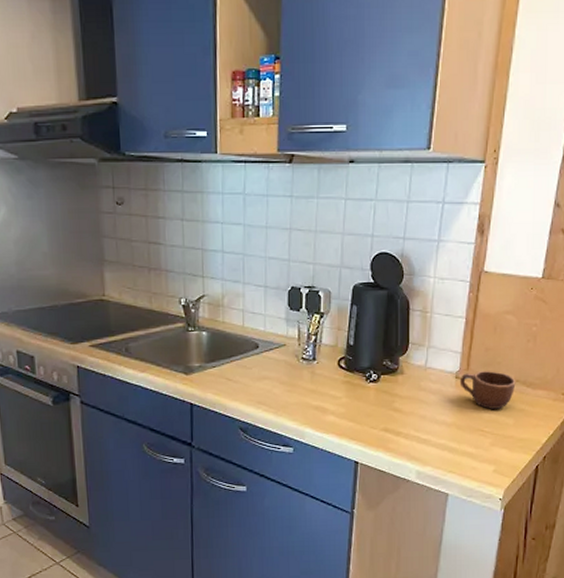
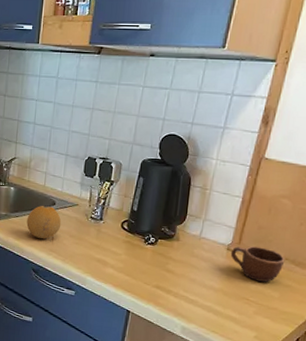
fruit: none [226,350,269,391] -> present [26,206,62,239]

